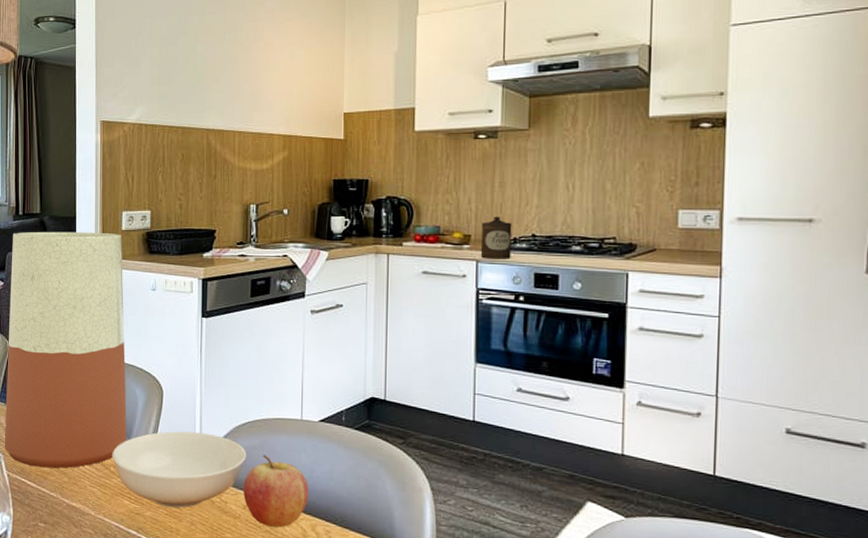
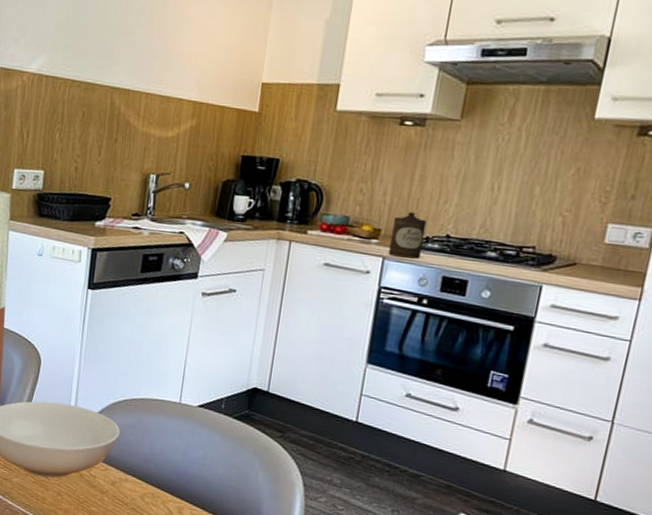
fruit: present [243,455,309,528] -> none [113,434,180,507]

